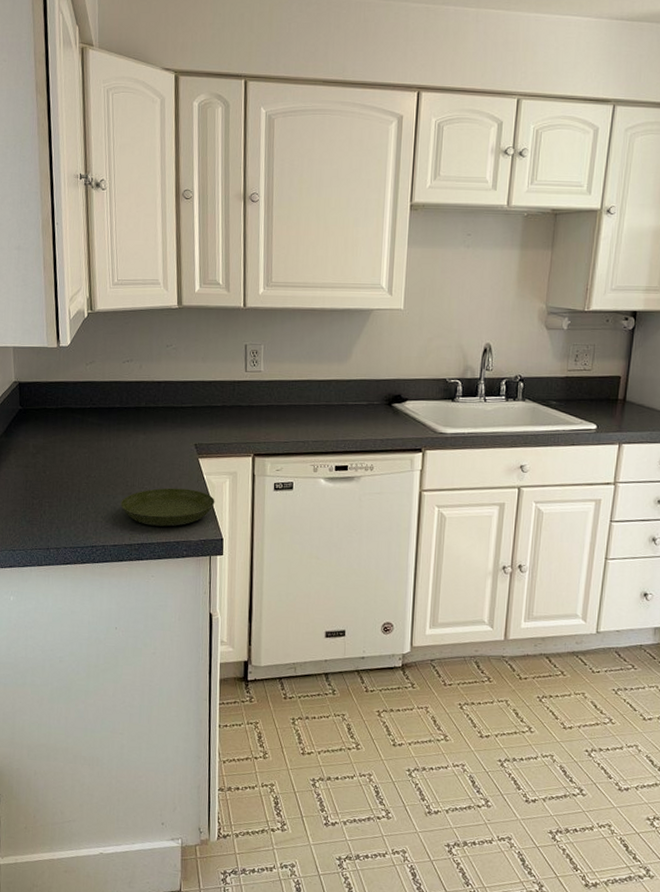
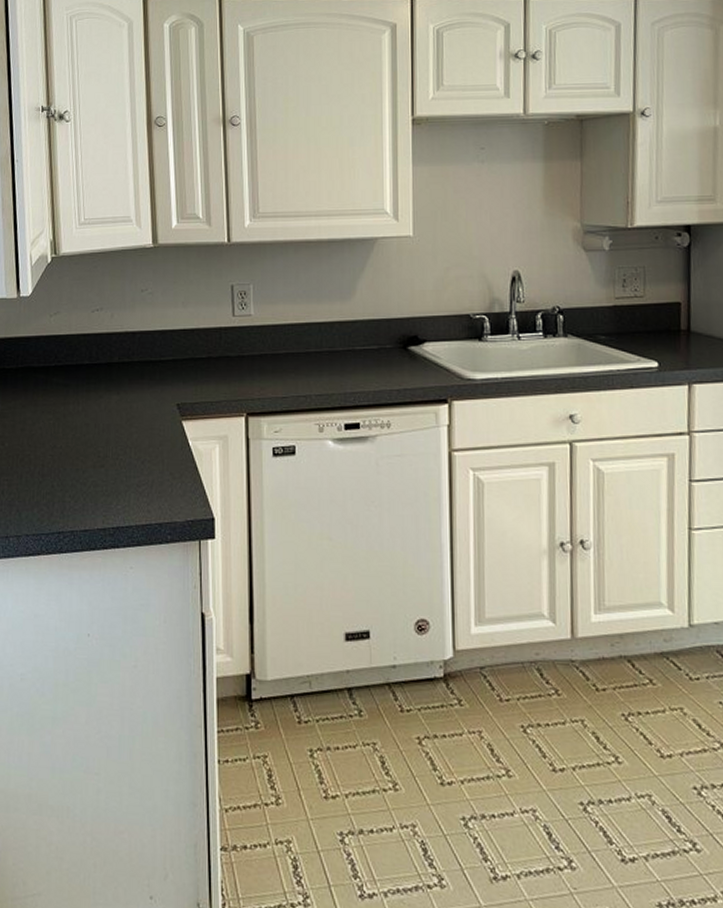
saucer: present [120,488,215,527] -> none [92,457,203,505]

